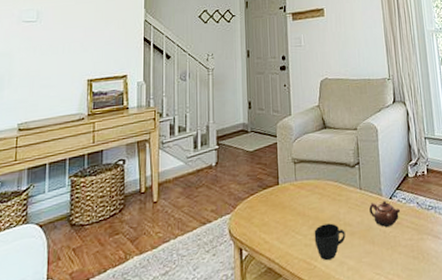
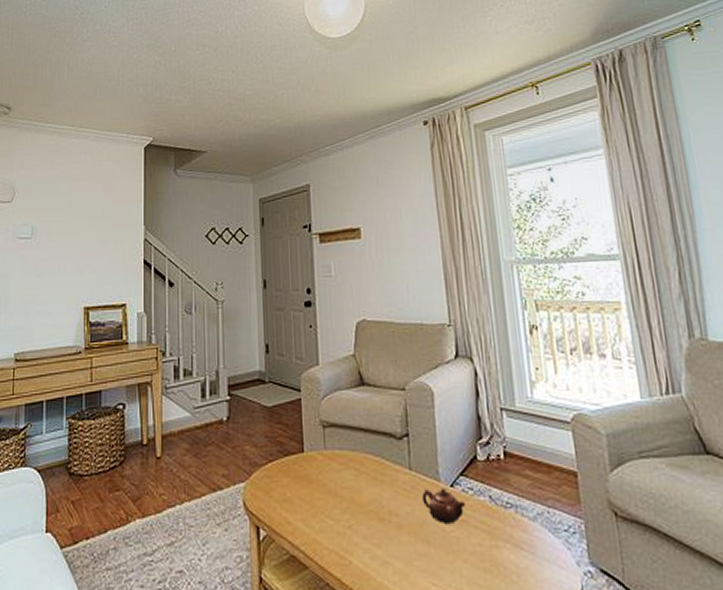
cup: present [314,223,346,261] -> none [349,509,390,557]

